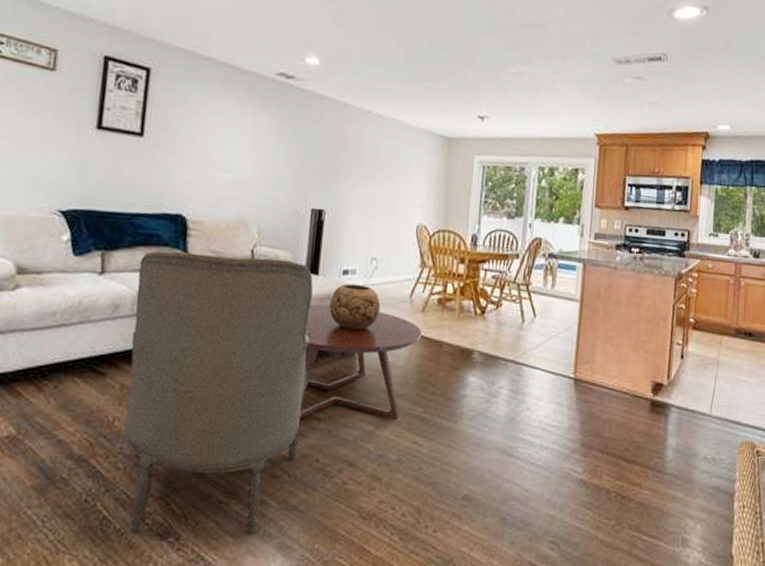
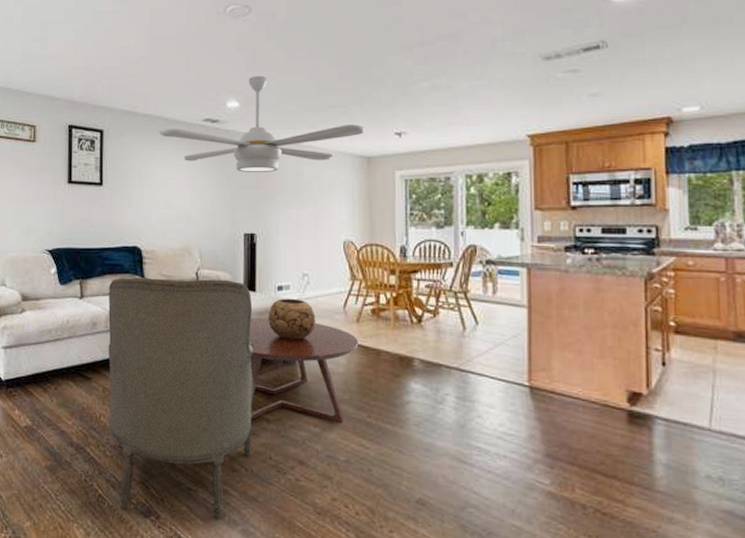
ceiling fan: none [221,32,450,143] -> present [159,76,365,172]

